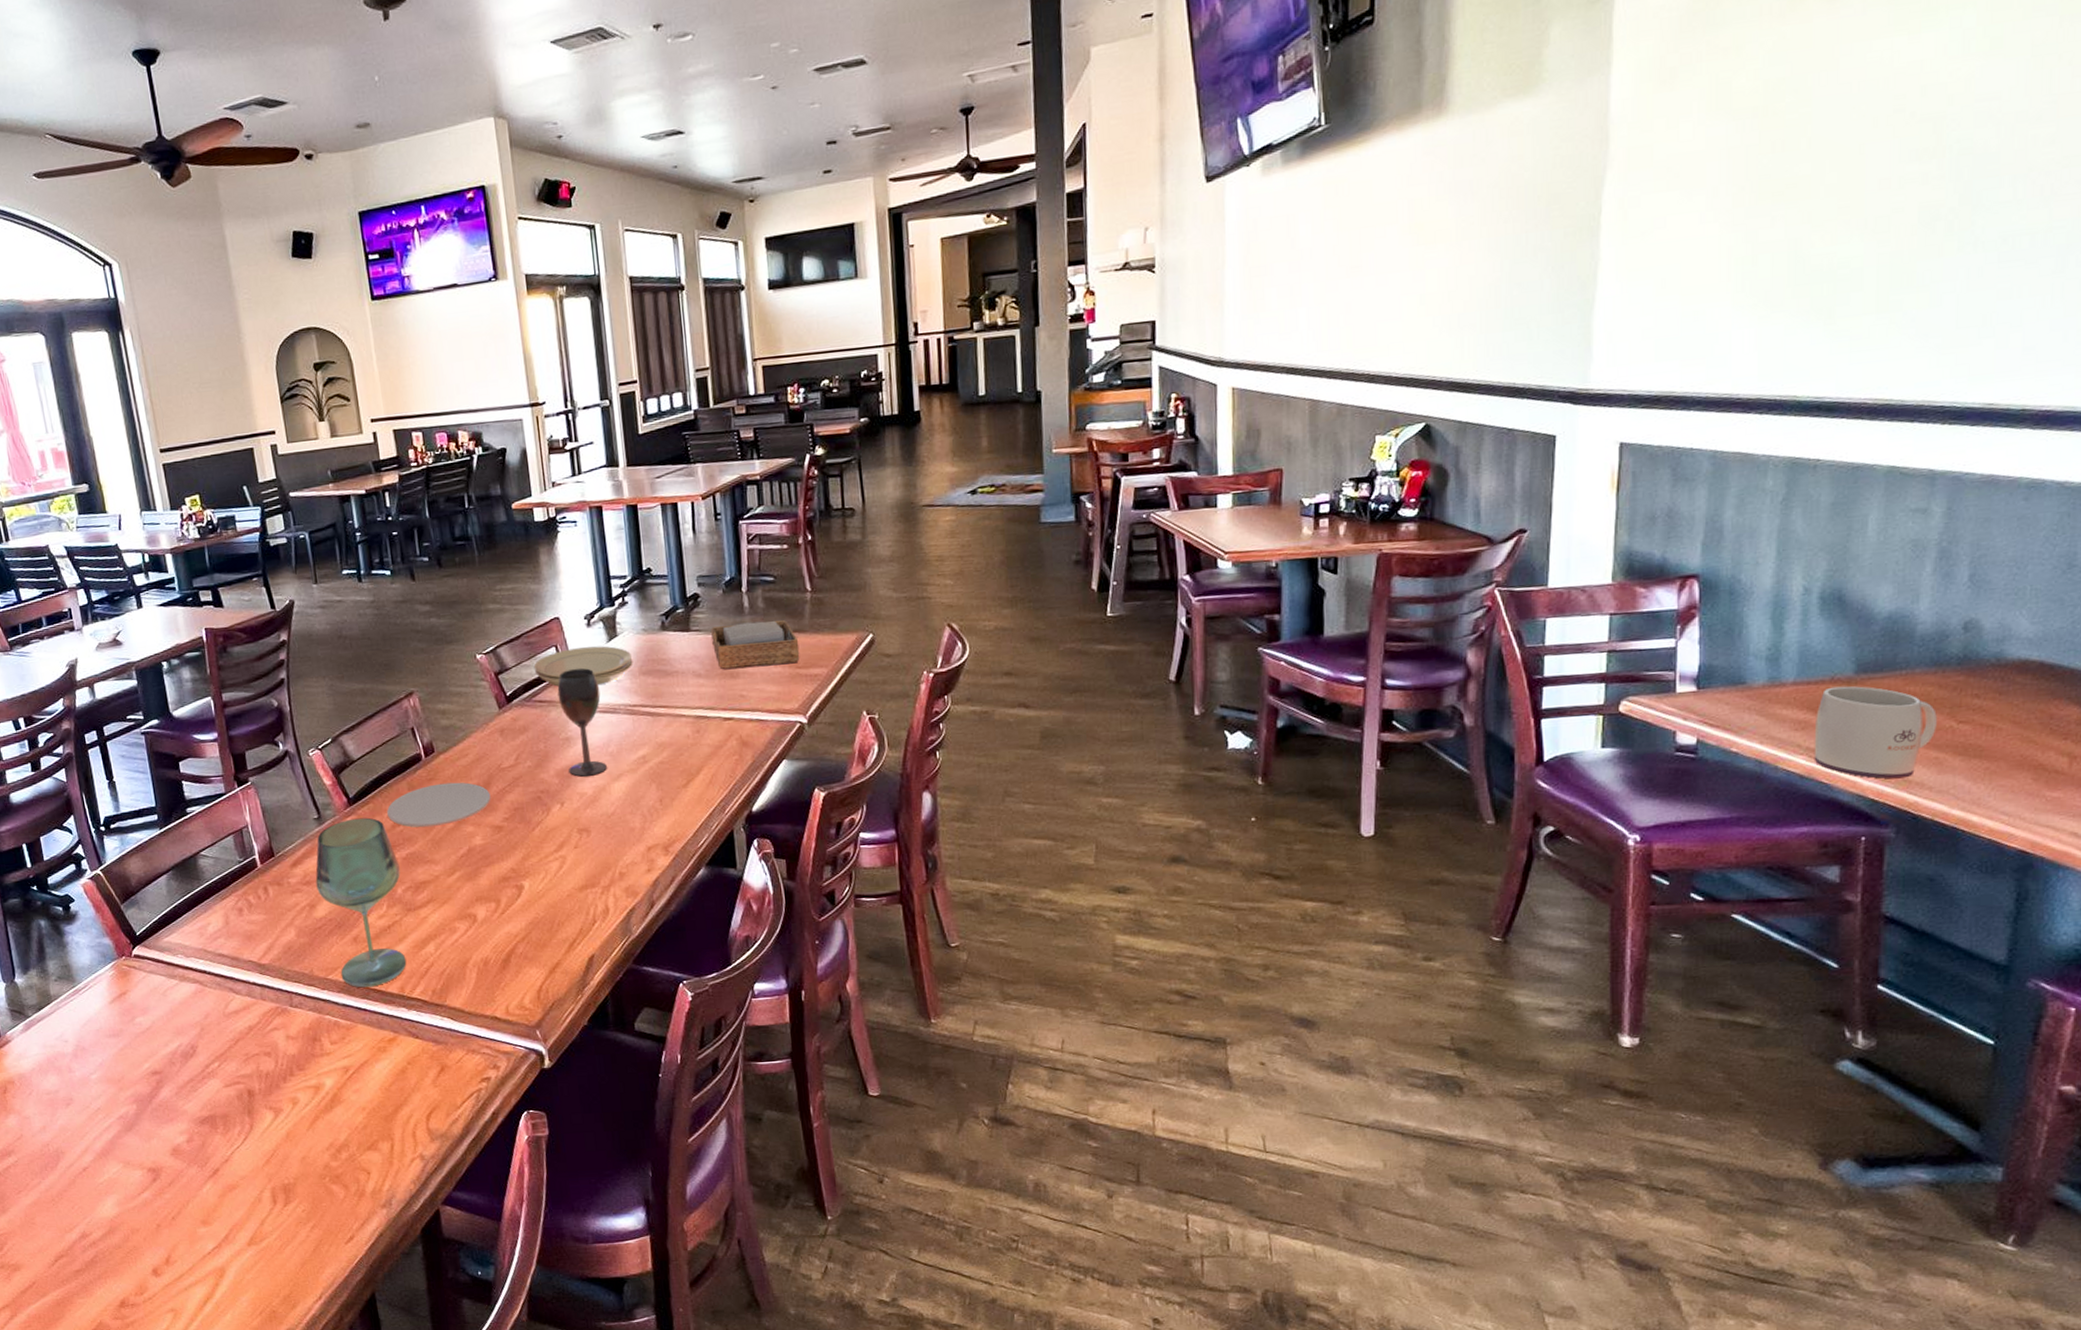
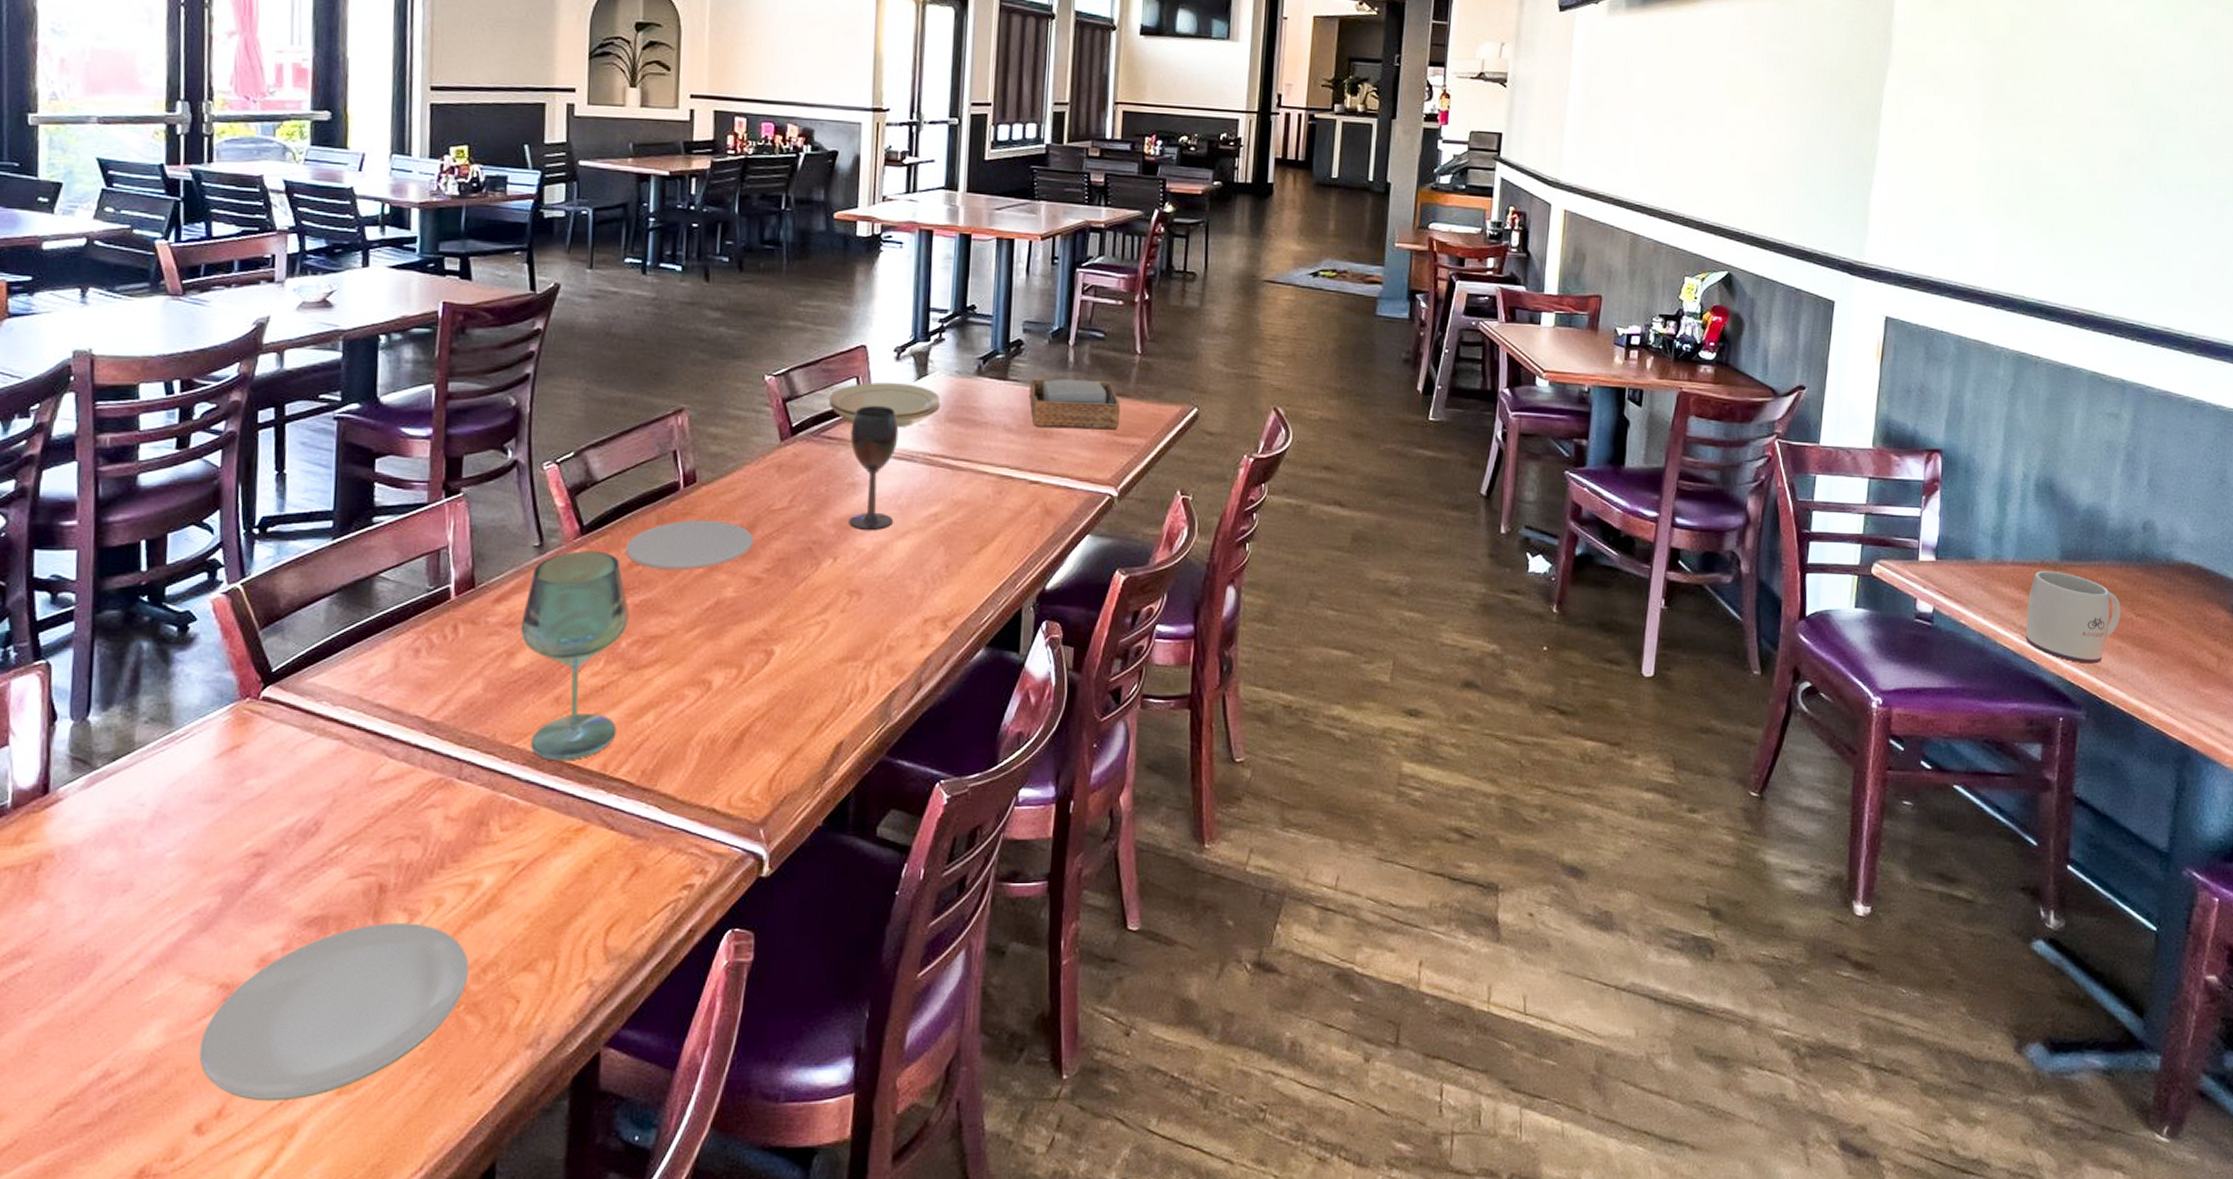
plate: none [143,1118,328,1252] -> present [199,923,469,1102]

